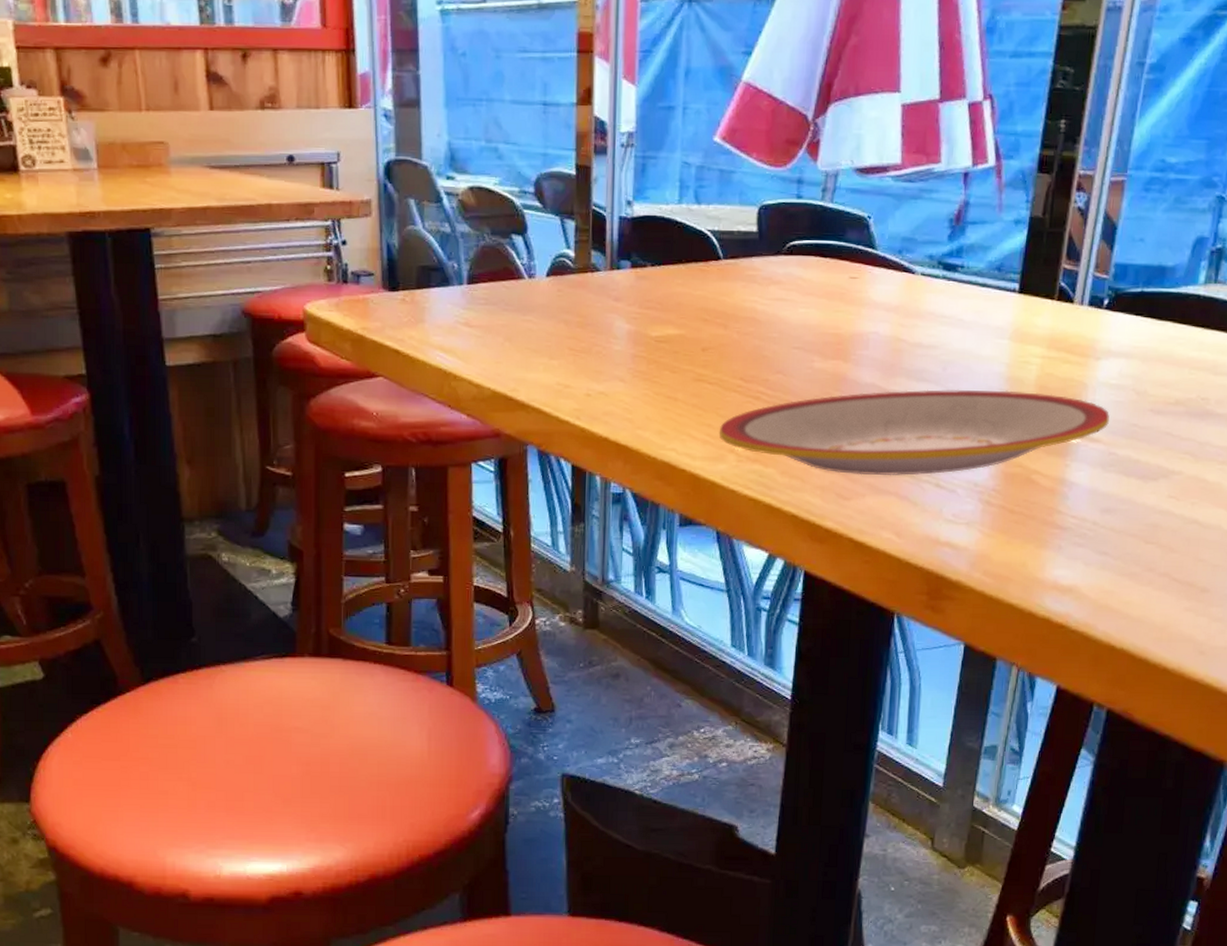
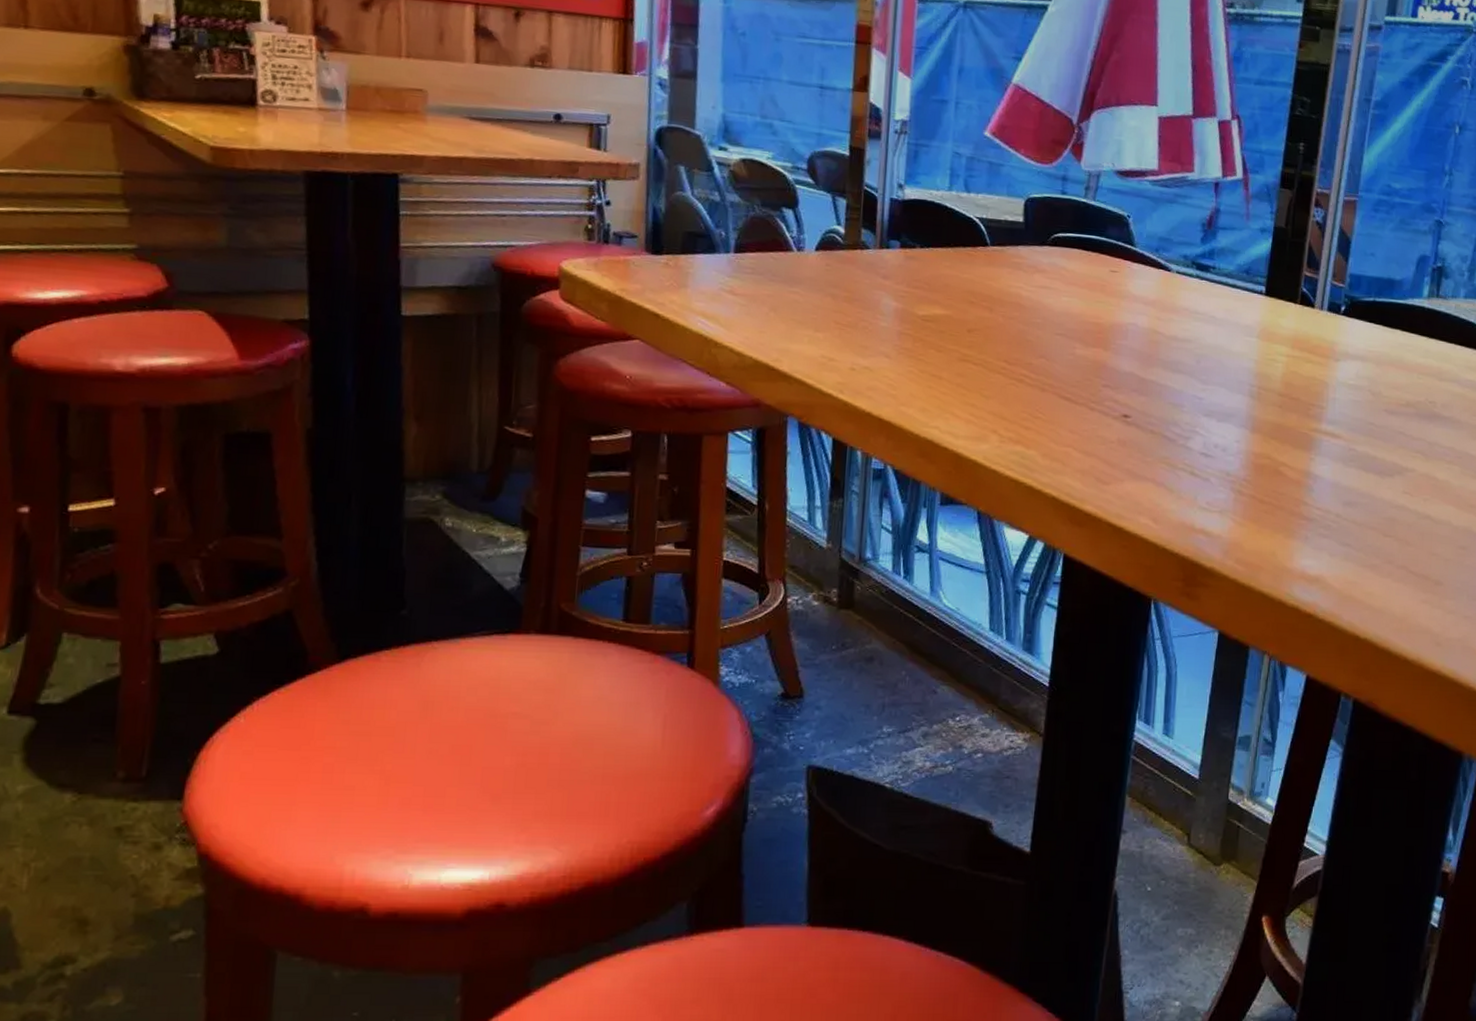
plate: present [718,389,1110,476] -> none [982,380,1349,463]

